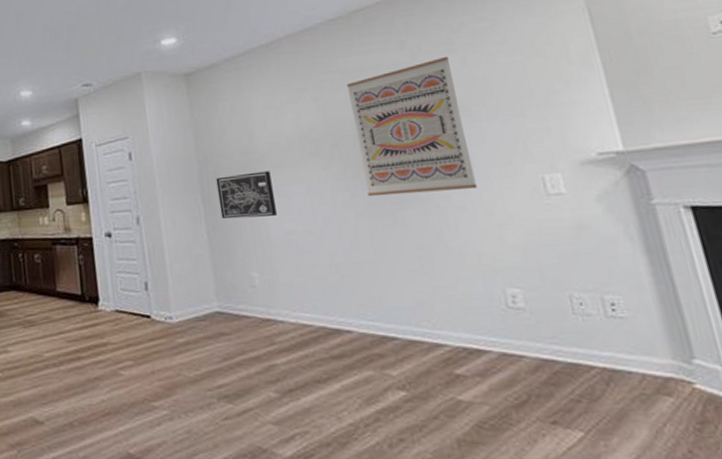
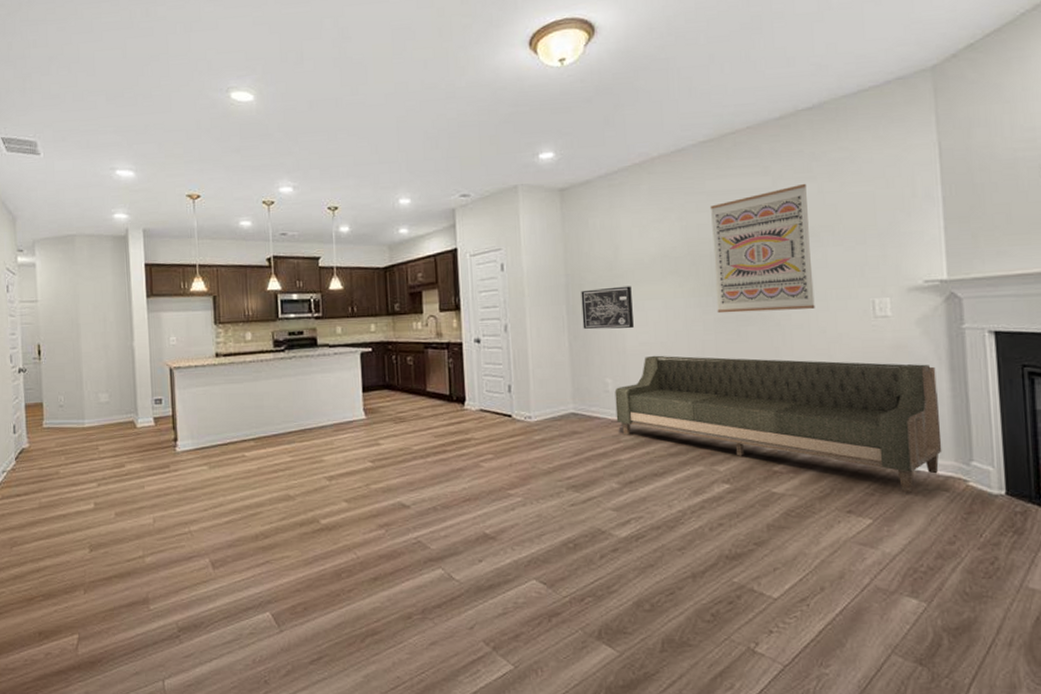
sofa: none [262,244,655,398] -> present [614,355,942,493]

